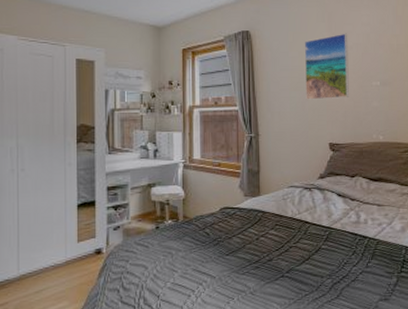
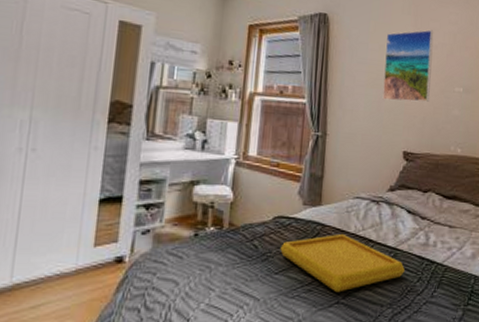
serving tray: none [228,218,340,268] -> present [280,233,405,293]

